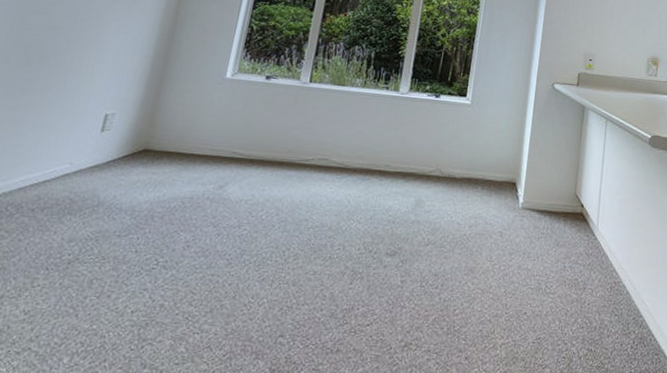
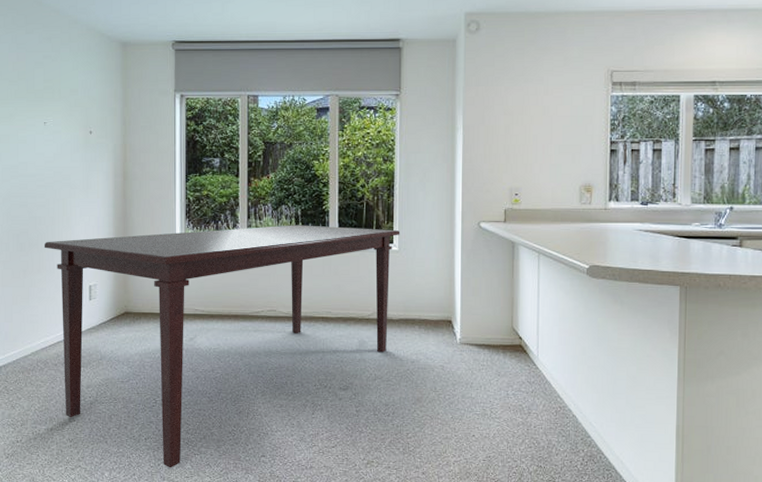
dining table: none [28,57,475,352] -> present [44,225,400,468]

